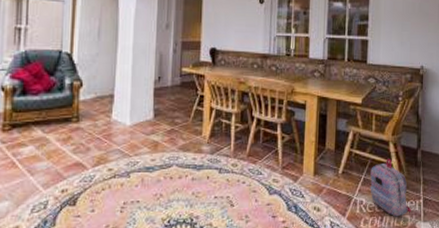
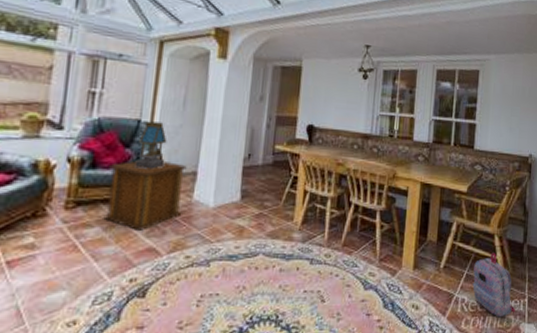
side table: none [35,87,105,148] -> present [103,161,187,231]
lamp: none [59,52,86,94] -> present [135,121,167,170]

